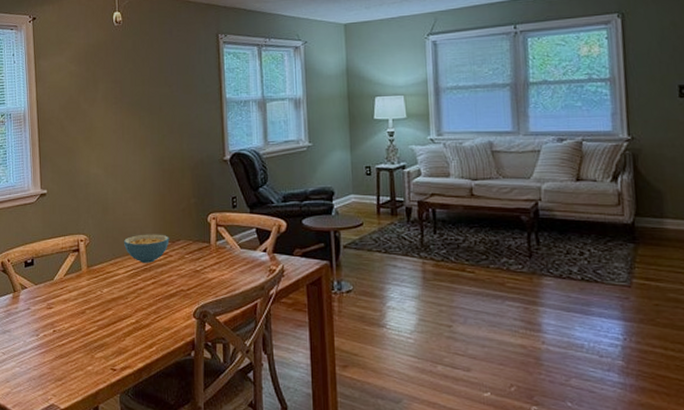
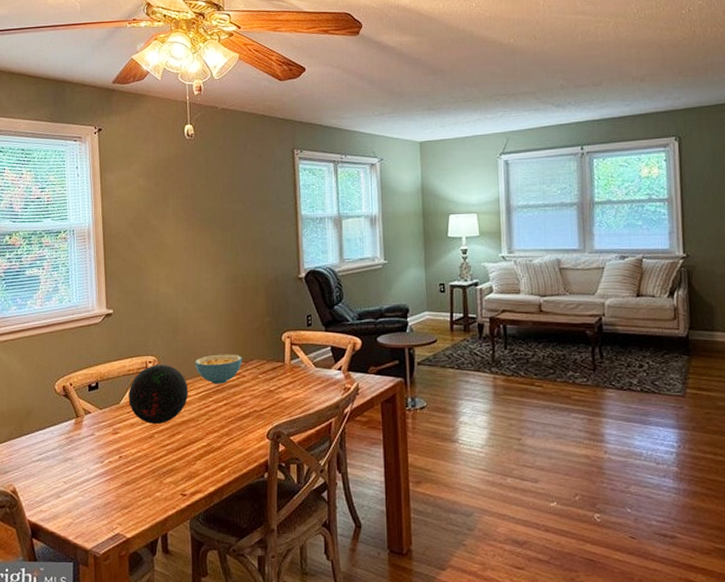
decorative orb: none [62,242,117,301] -> present [128,364,188,425]

